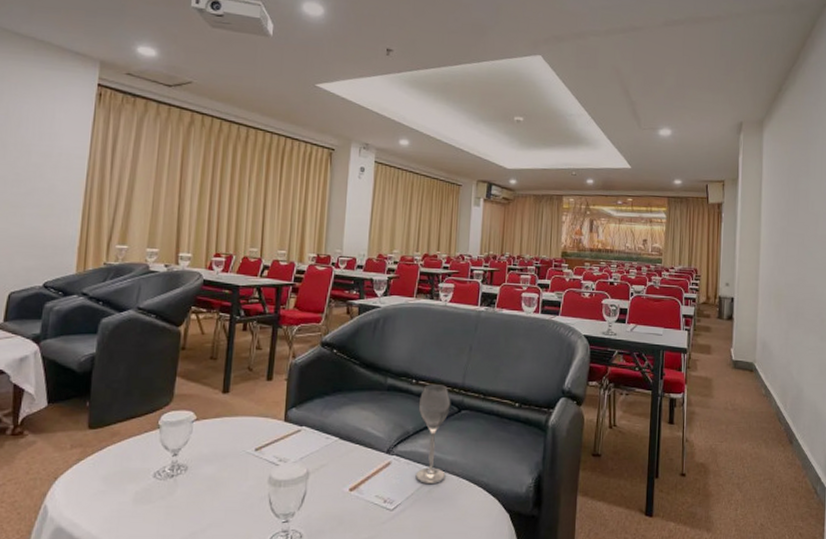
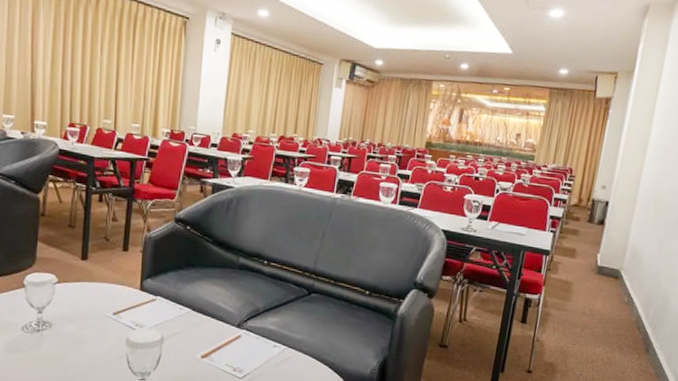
wineglass: present [415,383,451,483] -> none [264,266,302,358]

